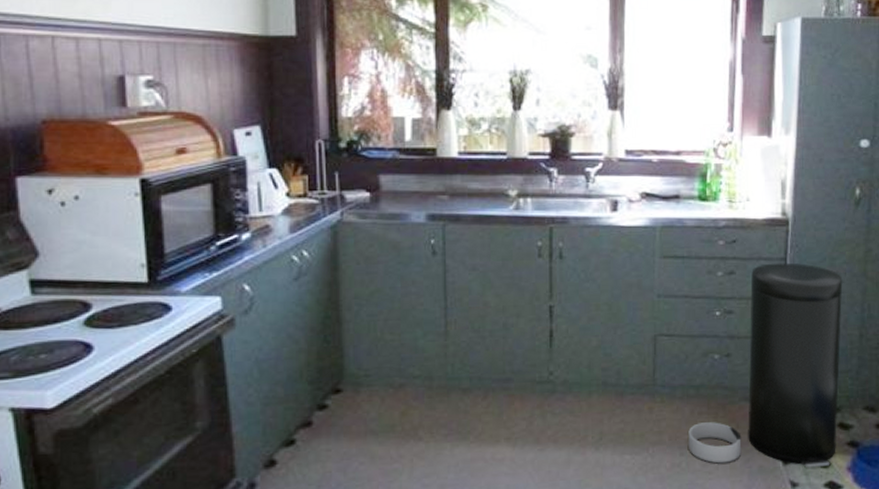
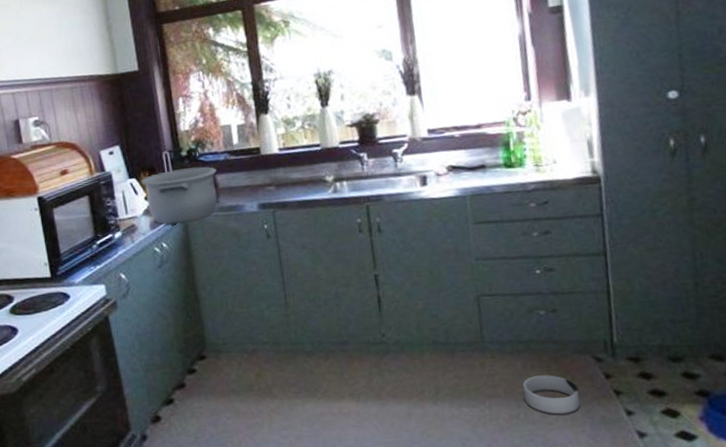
cooking pot: none [284,163,381,229] -> present [141,167,218,225]
pedal bin: present [748,262,843,469] -> none [567,218,684,419]

